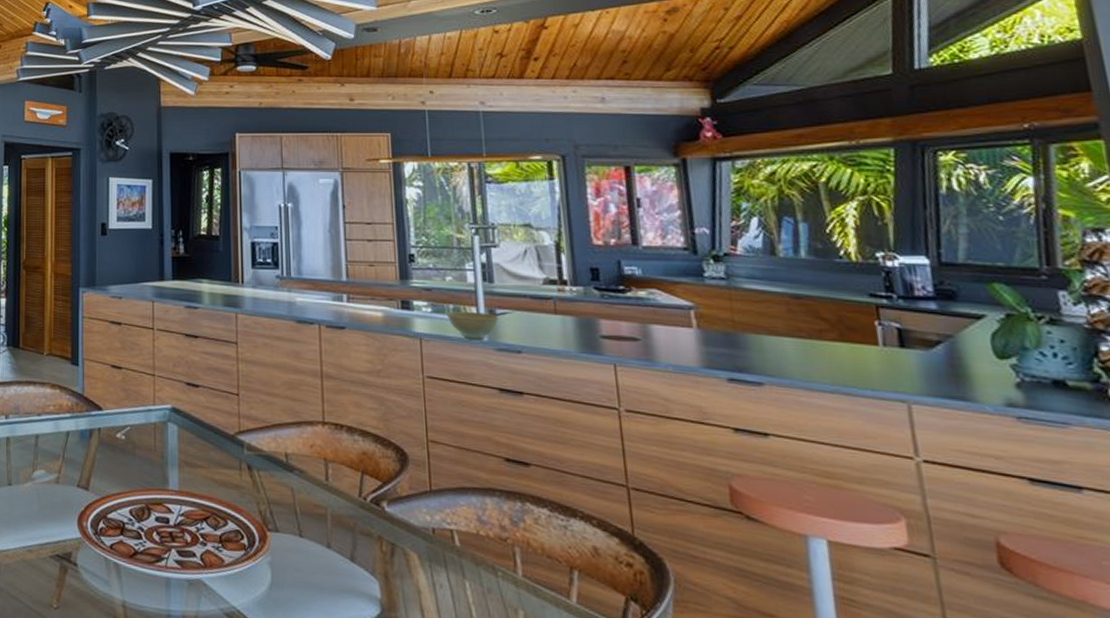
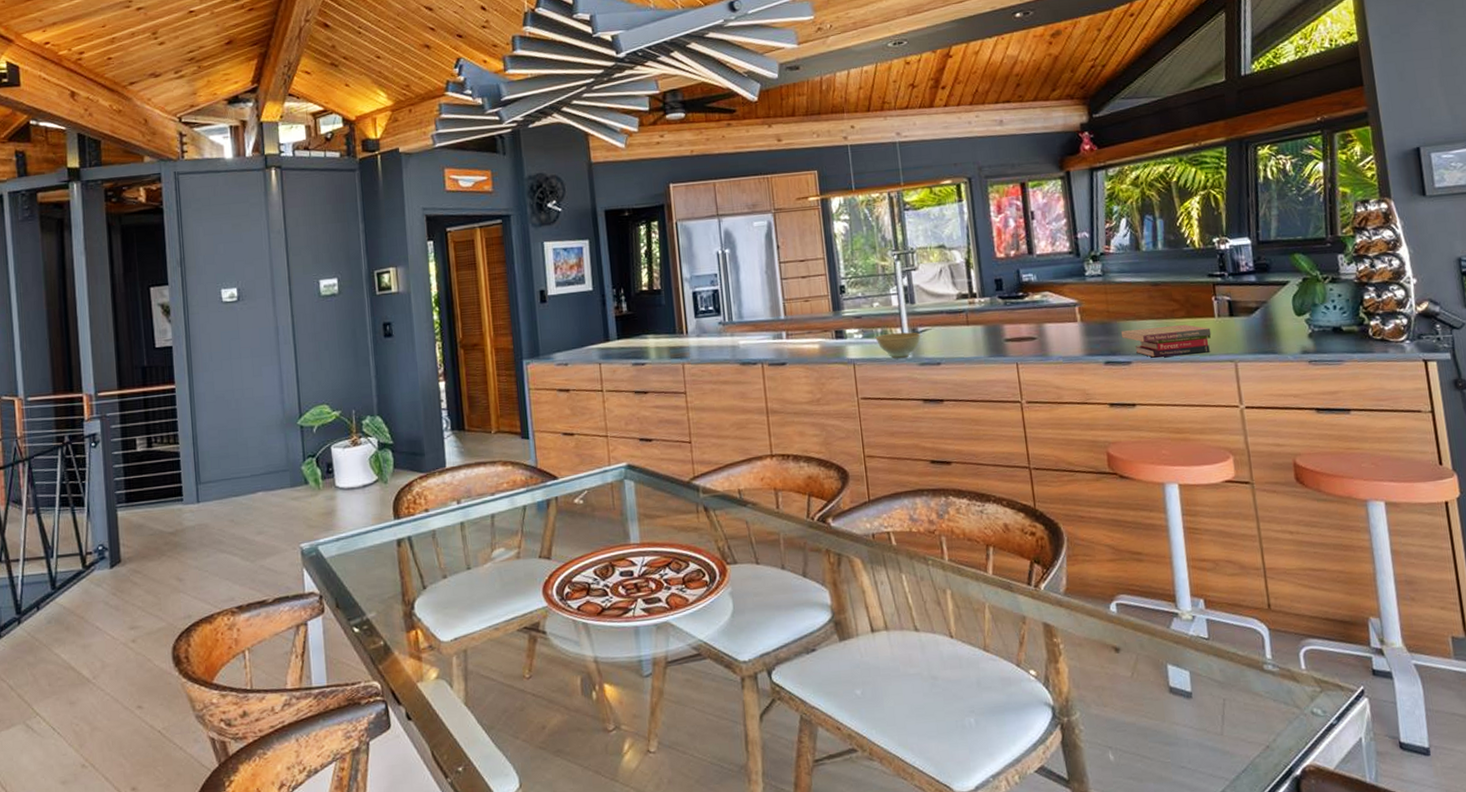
books: none [751,346,874,388] -> present [1122,324,1211,359]

